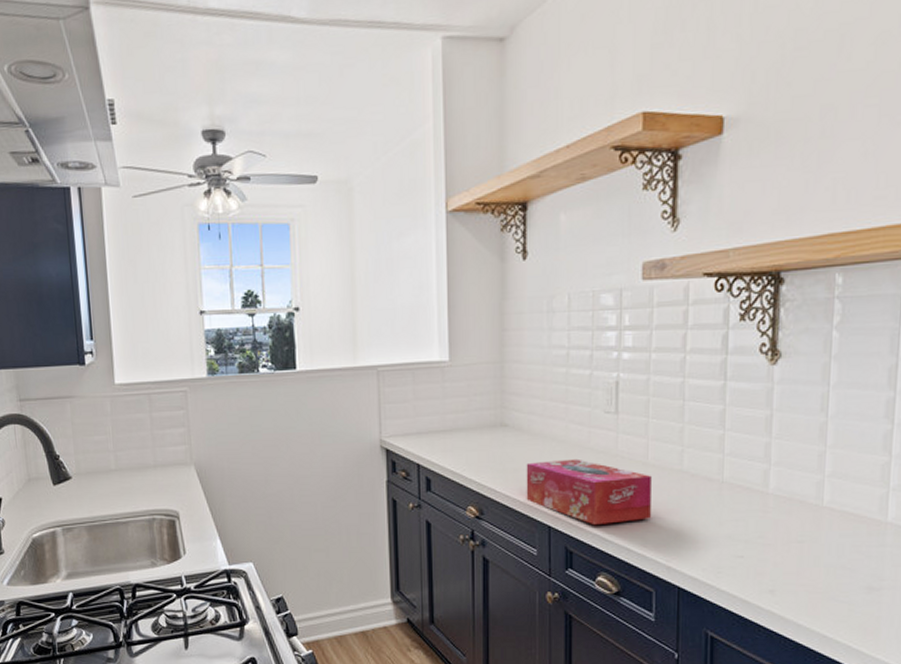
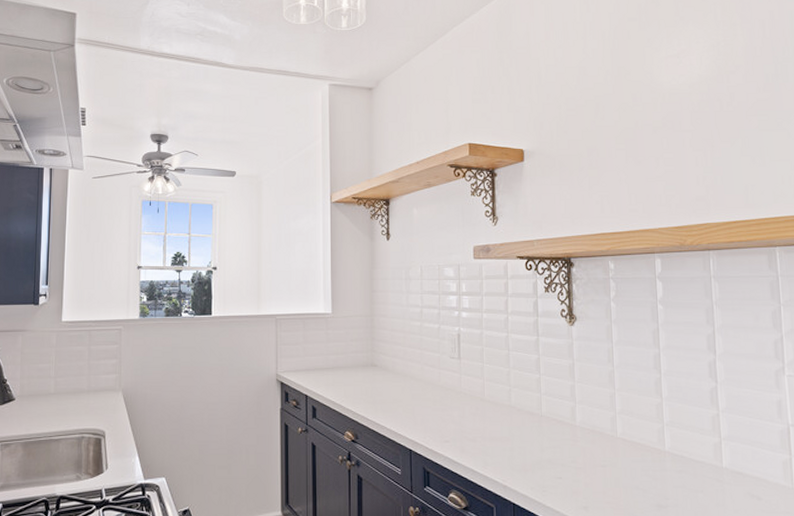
tissue box: present [526,458,652,526] -> none [391,394,489,450]

